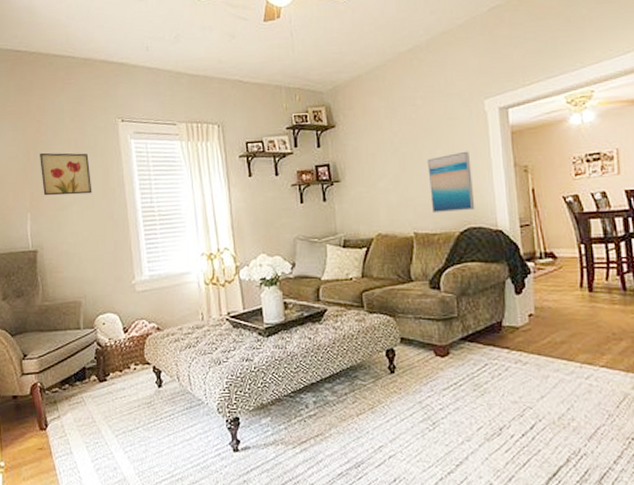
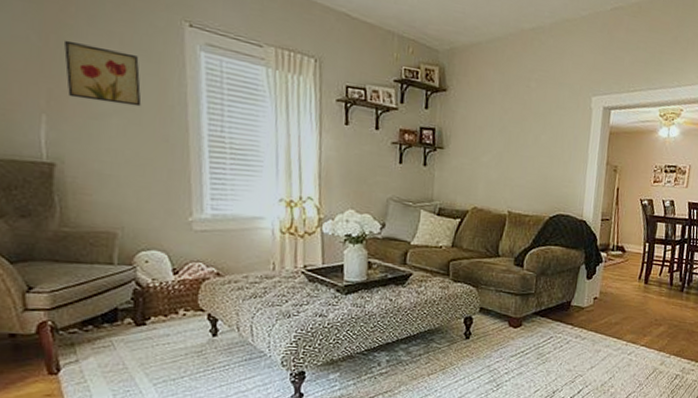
wall art: present [427,151,475,214] -> none [528,141,570,199]

